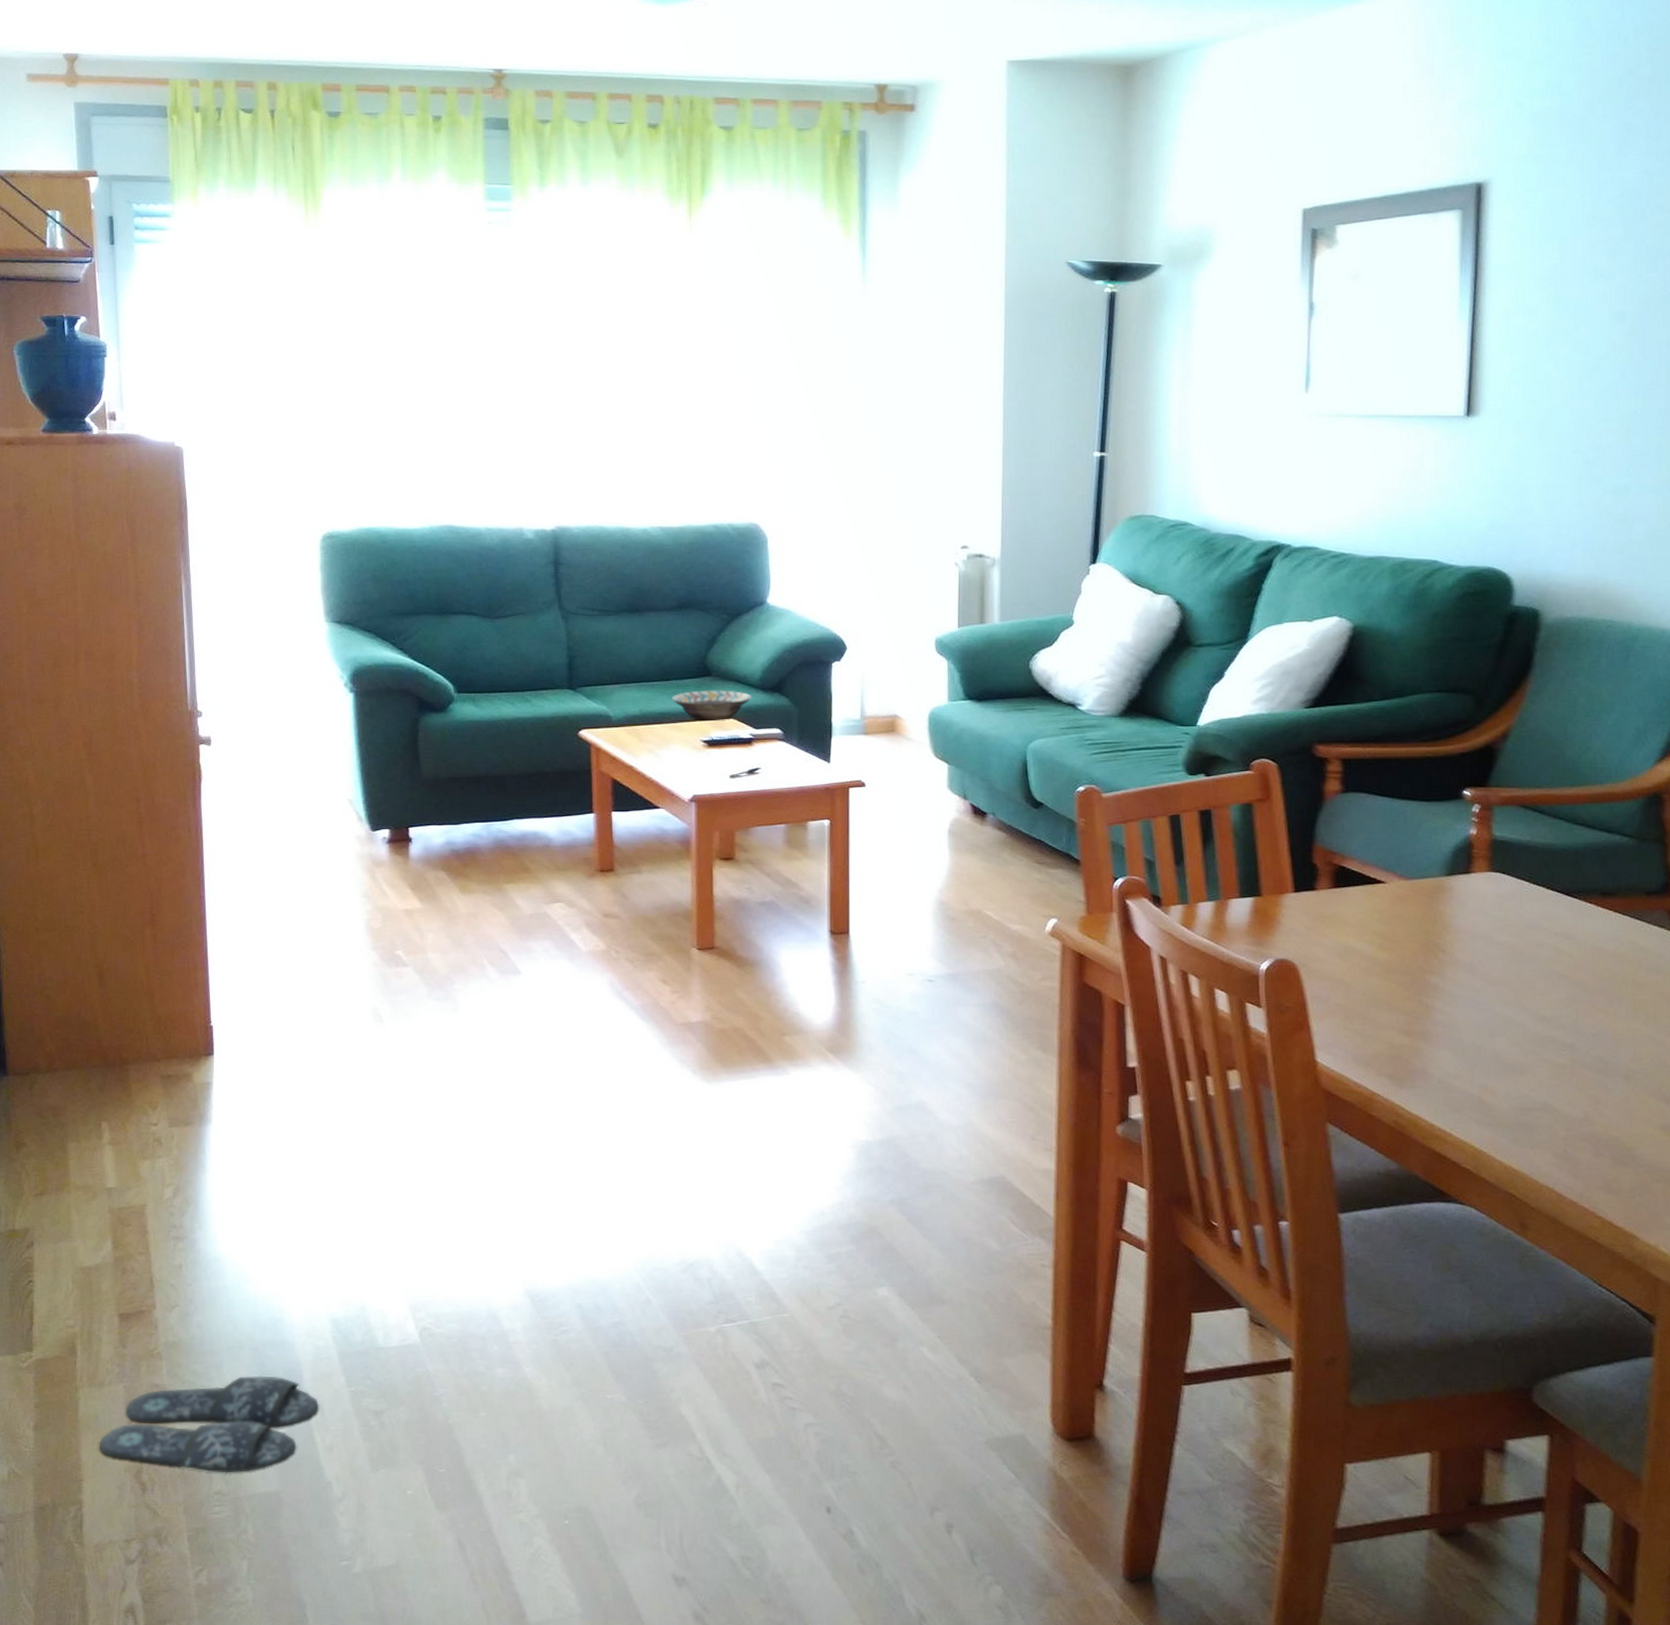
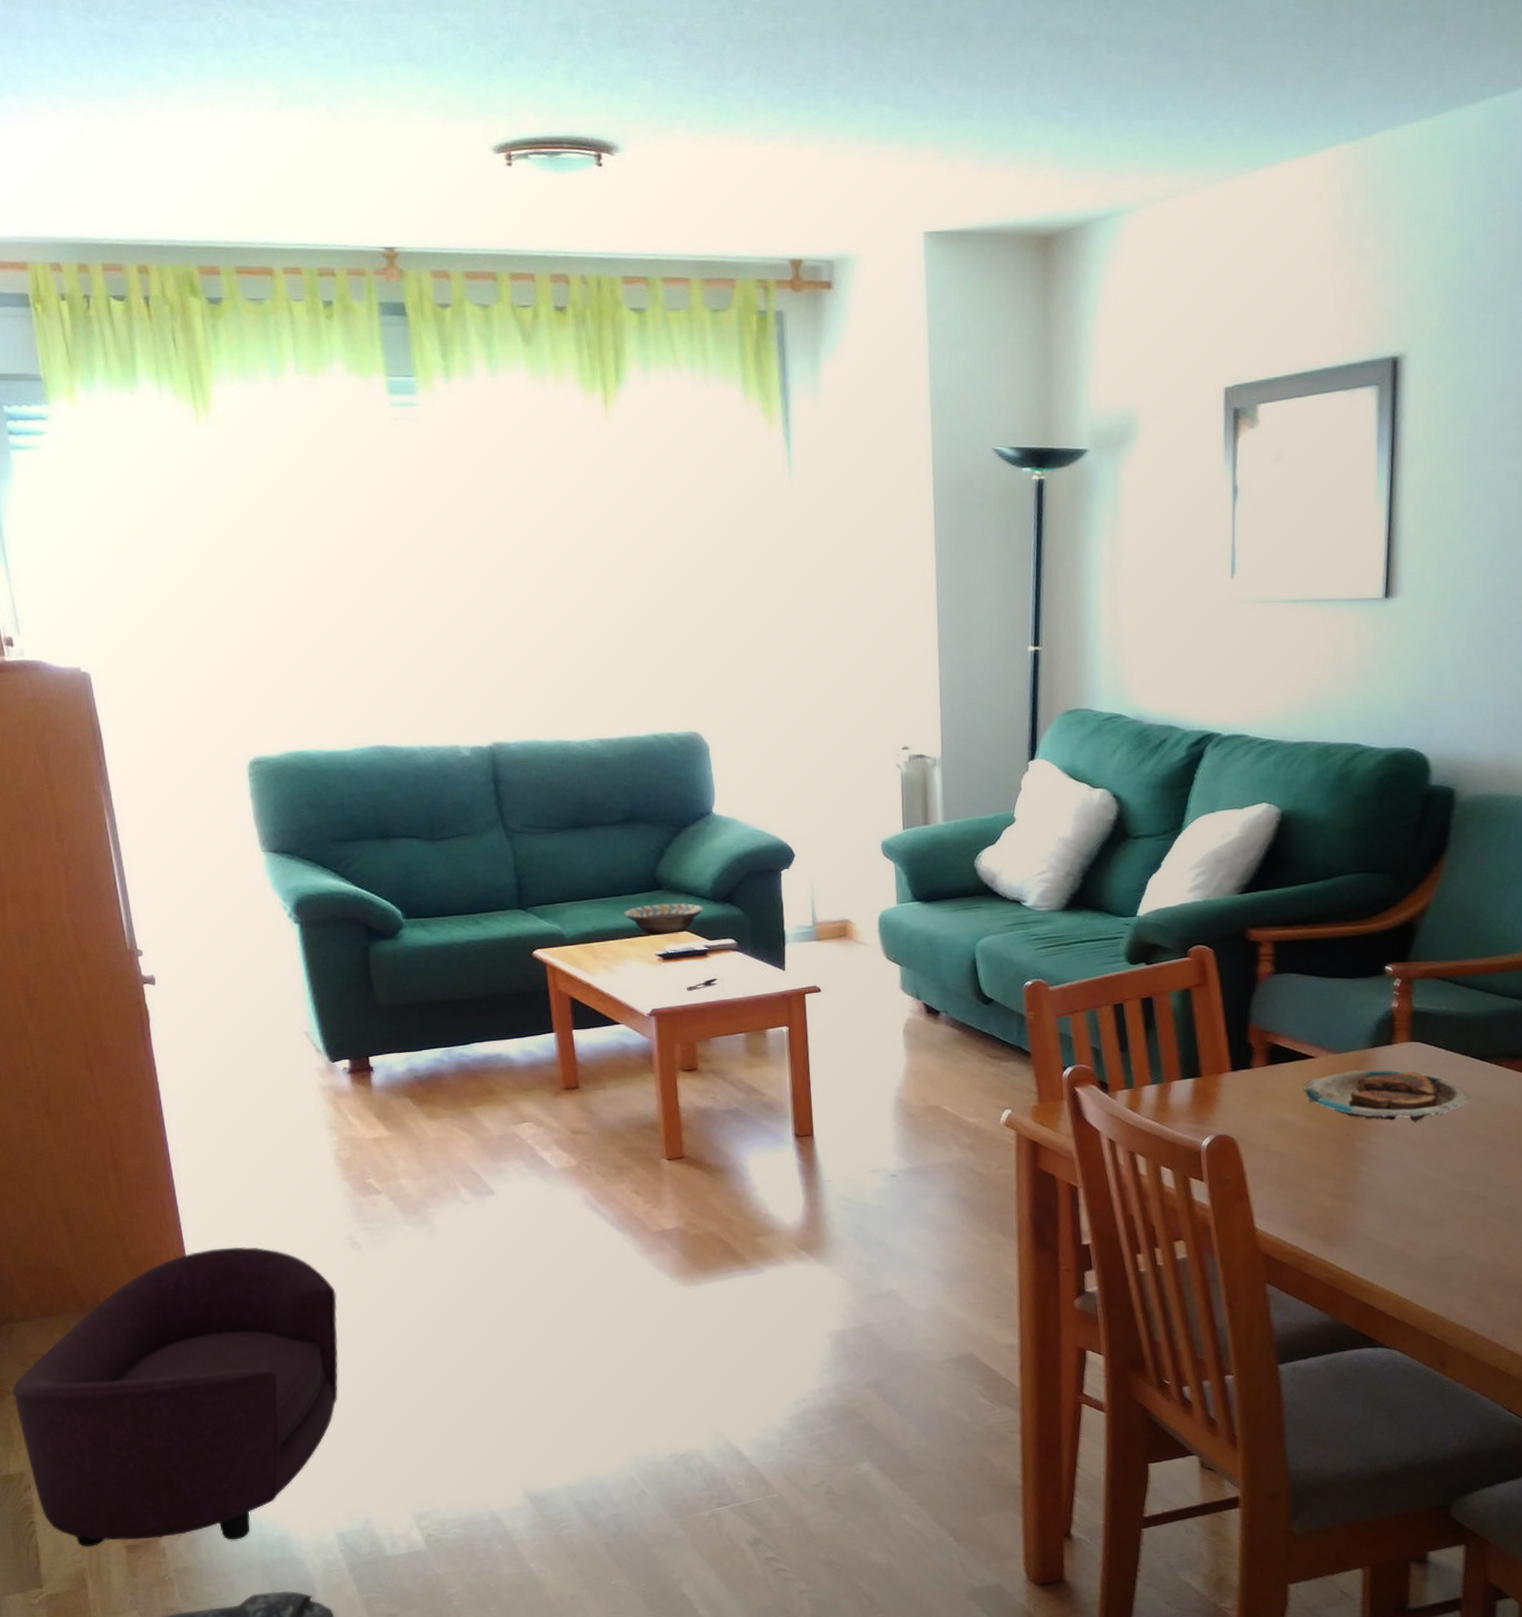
dog bed: none [27,1011,354,1317] -> present [11,1246,339,1547]
plate: none [1371,899,1555,959] -> present [1303,1069,1469,1123]

